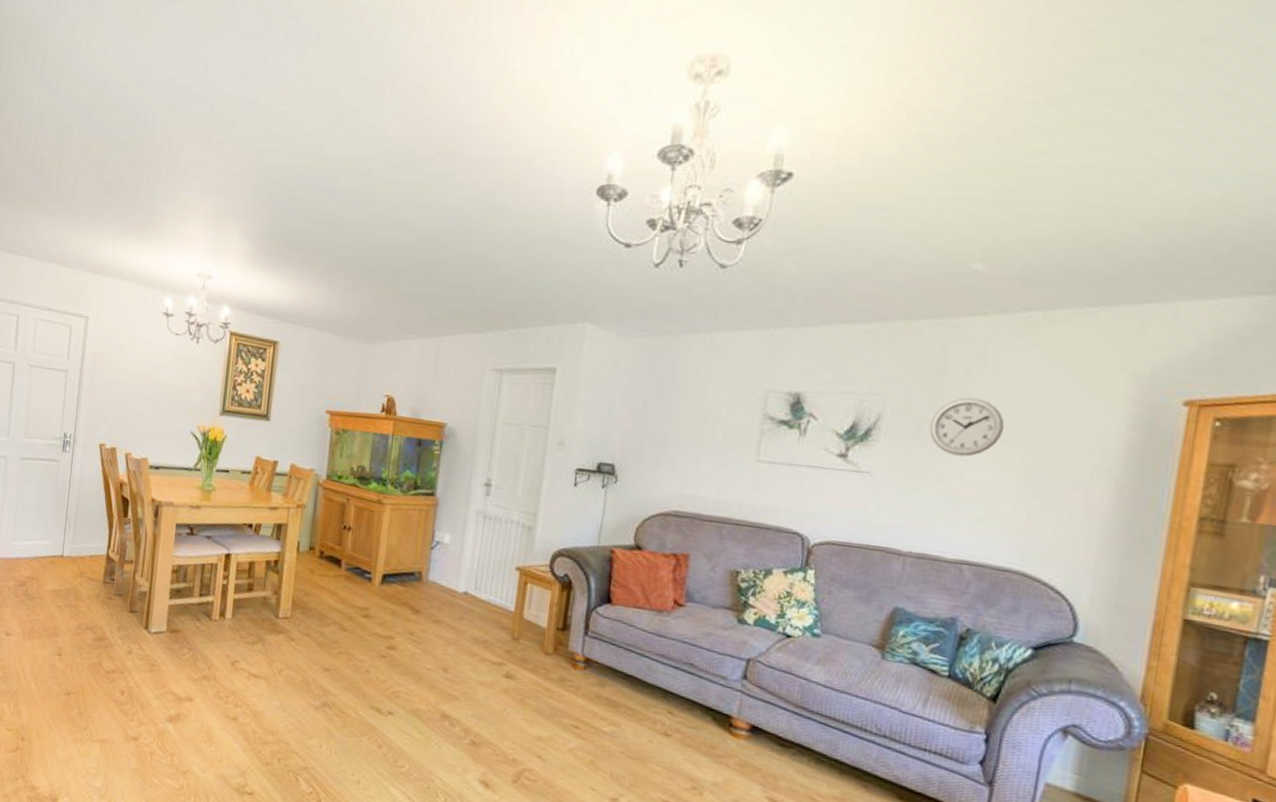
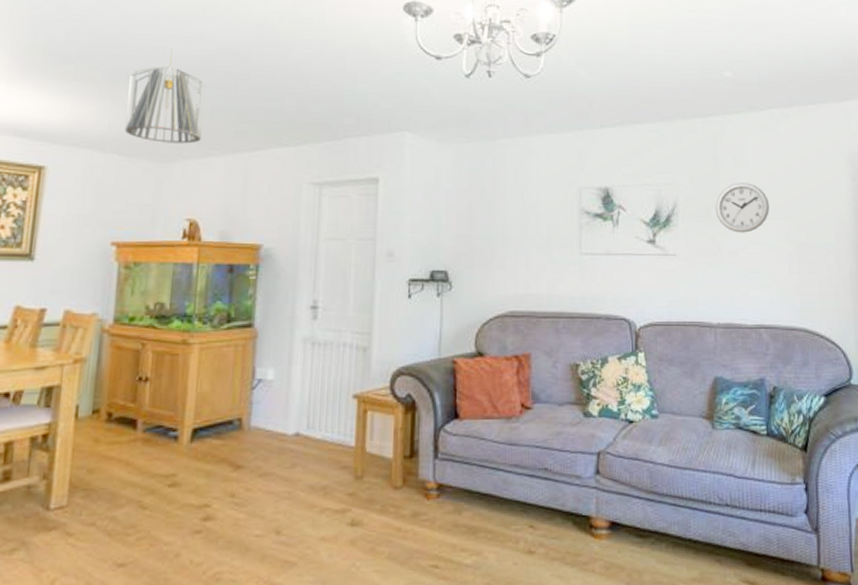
pendant light: none [339,236,406,327] -> present [125,48,205,144]

